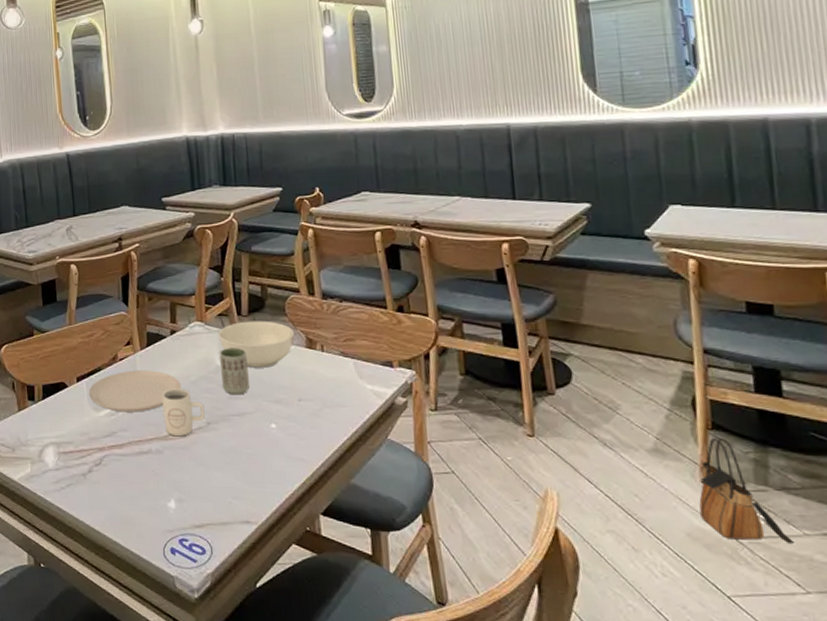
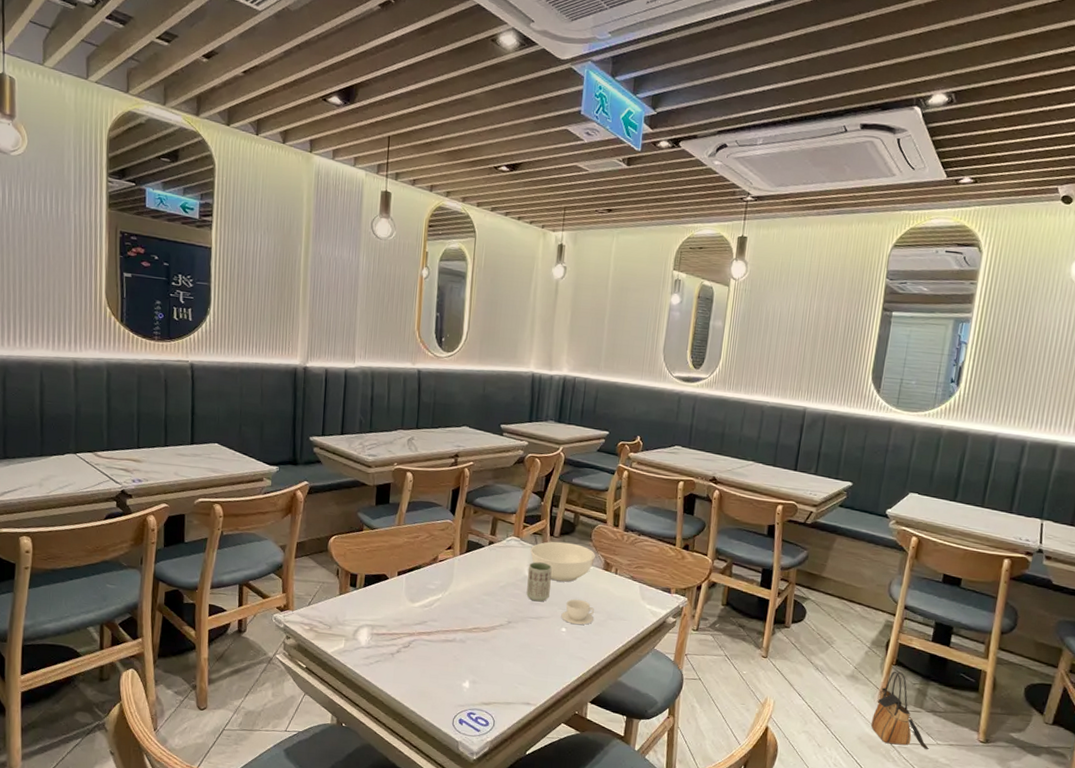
plate: present [88,370,181,412] -> none [406,571,490,607]
mug: present [162,388,205,437] -> none [470,590,508,631]
teacup: none [267,387,306,418] -> present [561,599,594,625]

